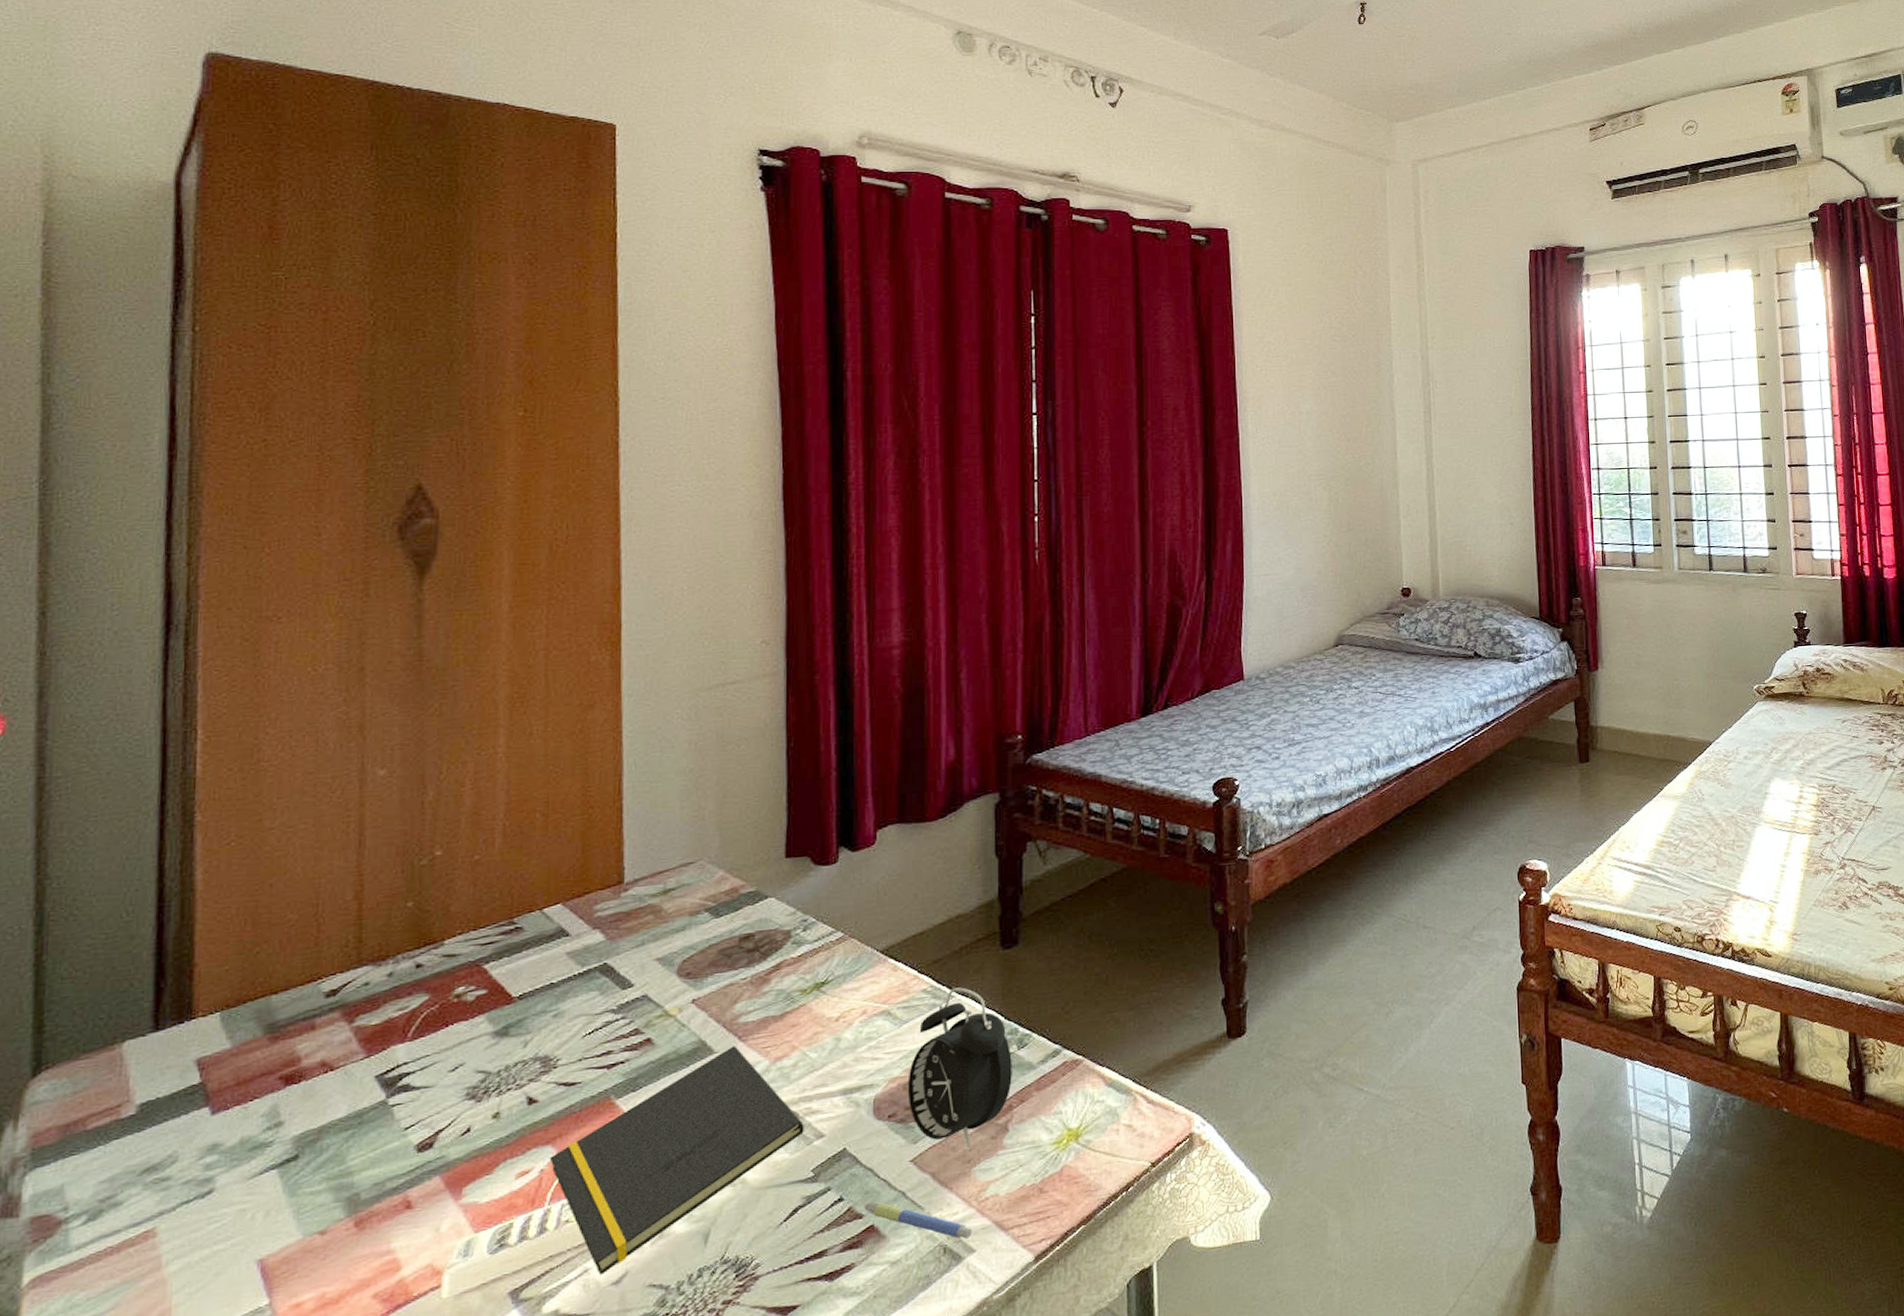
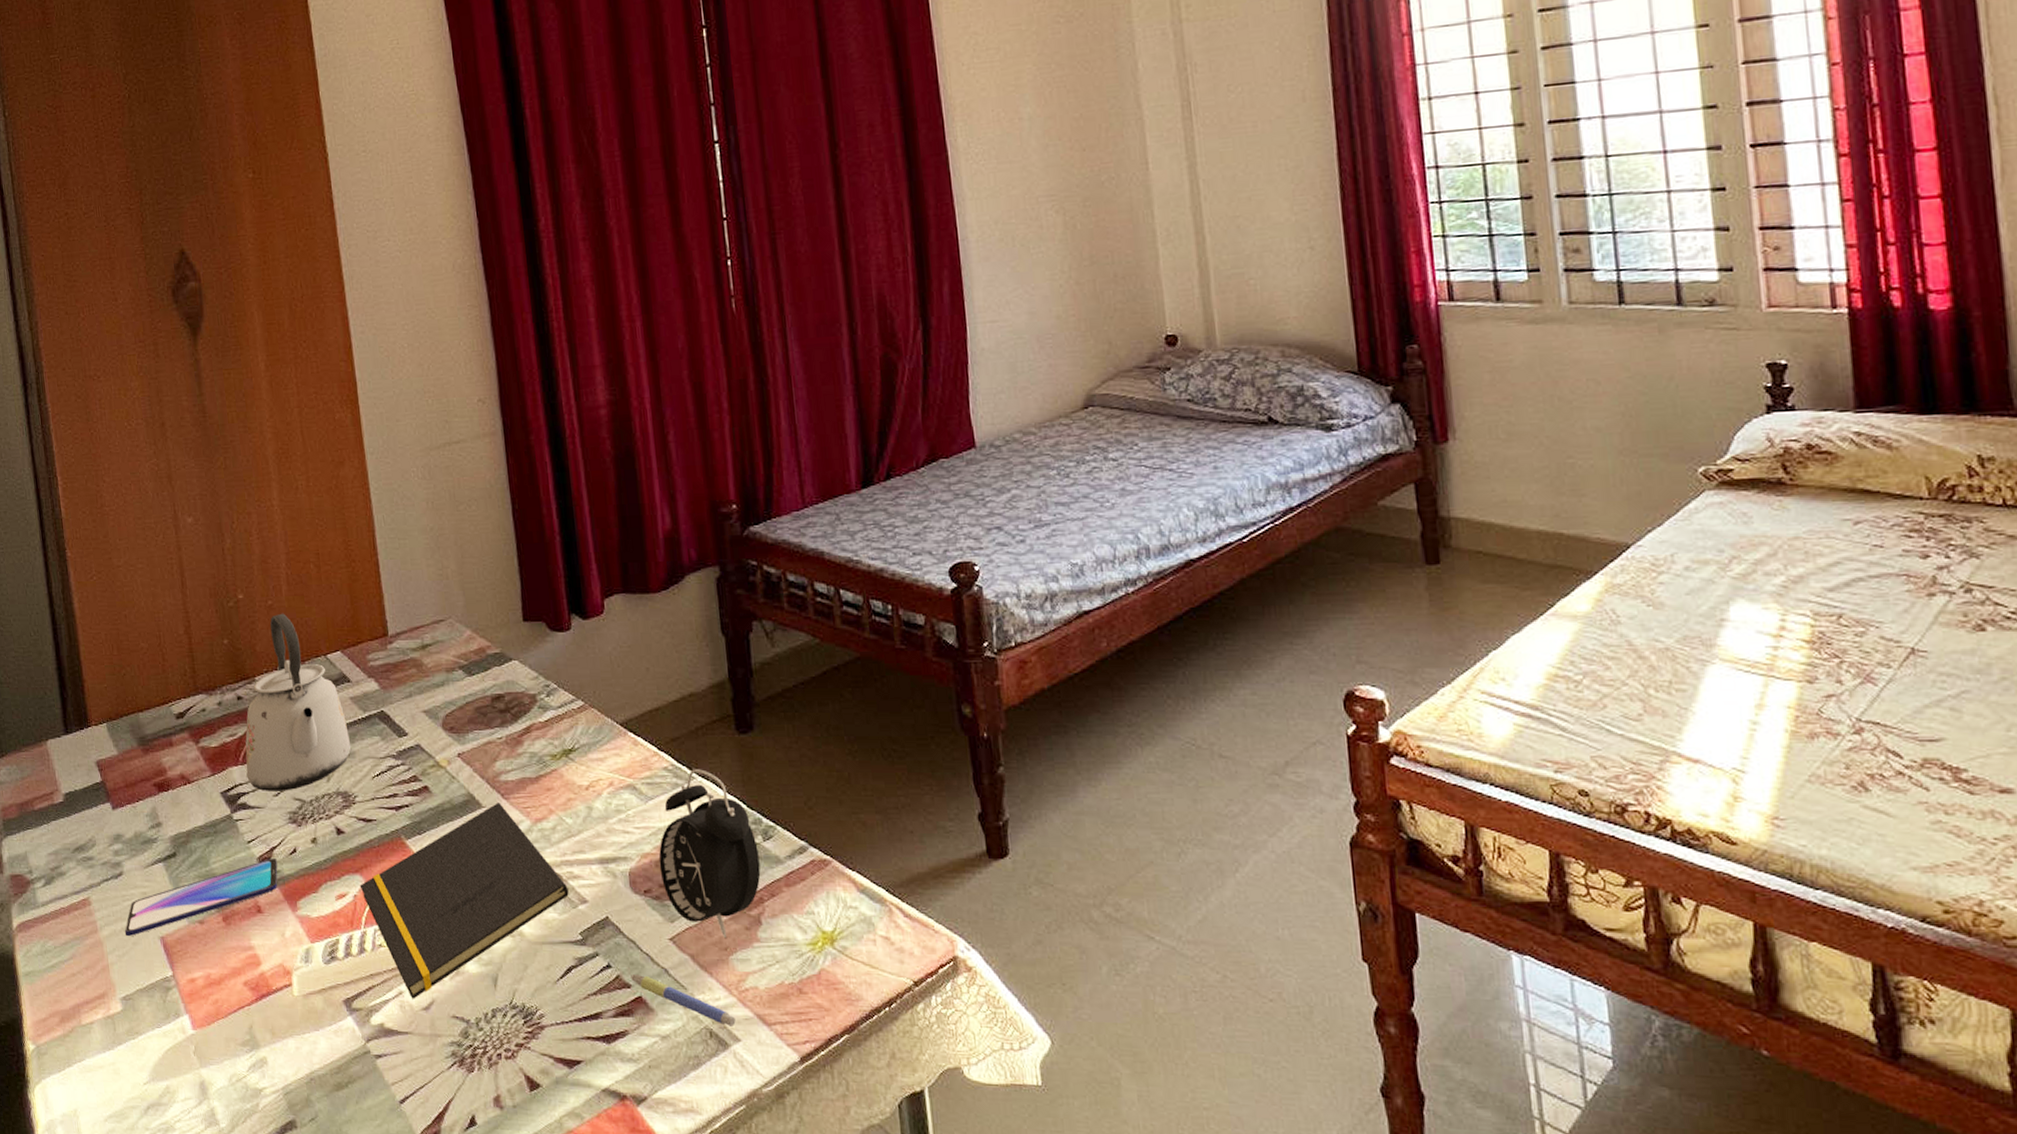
smartphone: none [203,1143,442,1266] -> present [125,859,278,936]
kettle: none [415,867,561,1068] -> present [245,613,352,791]

